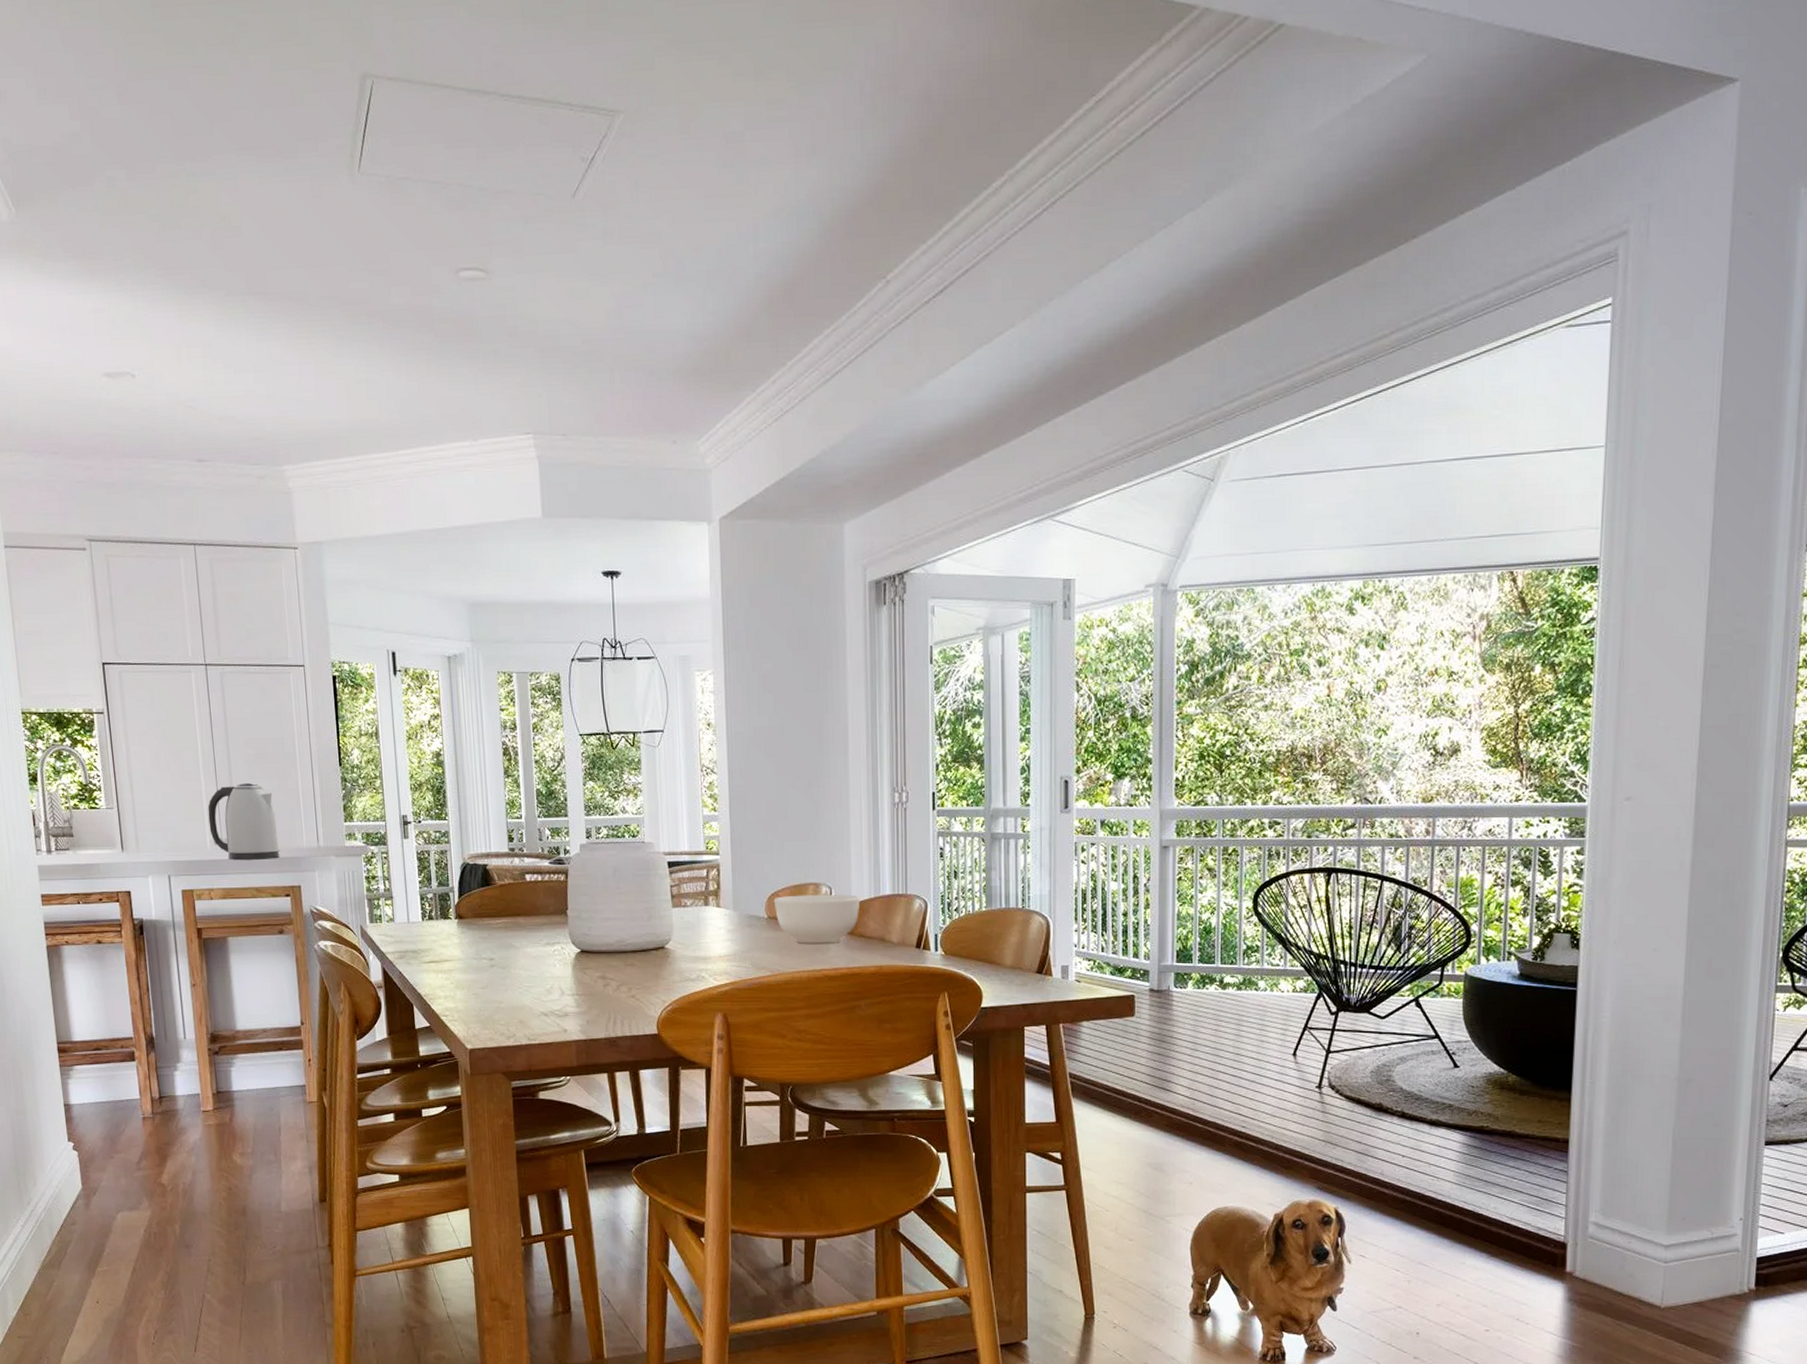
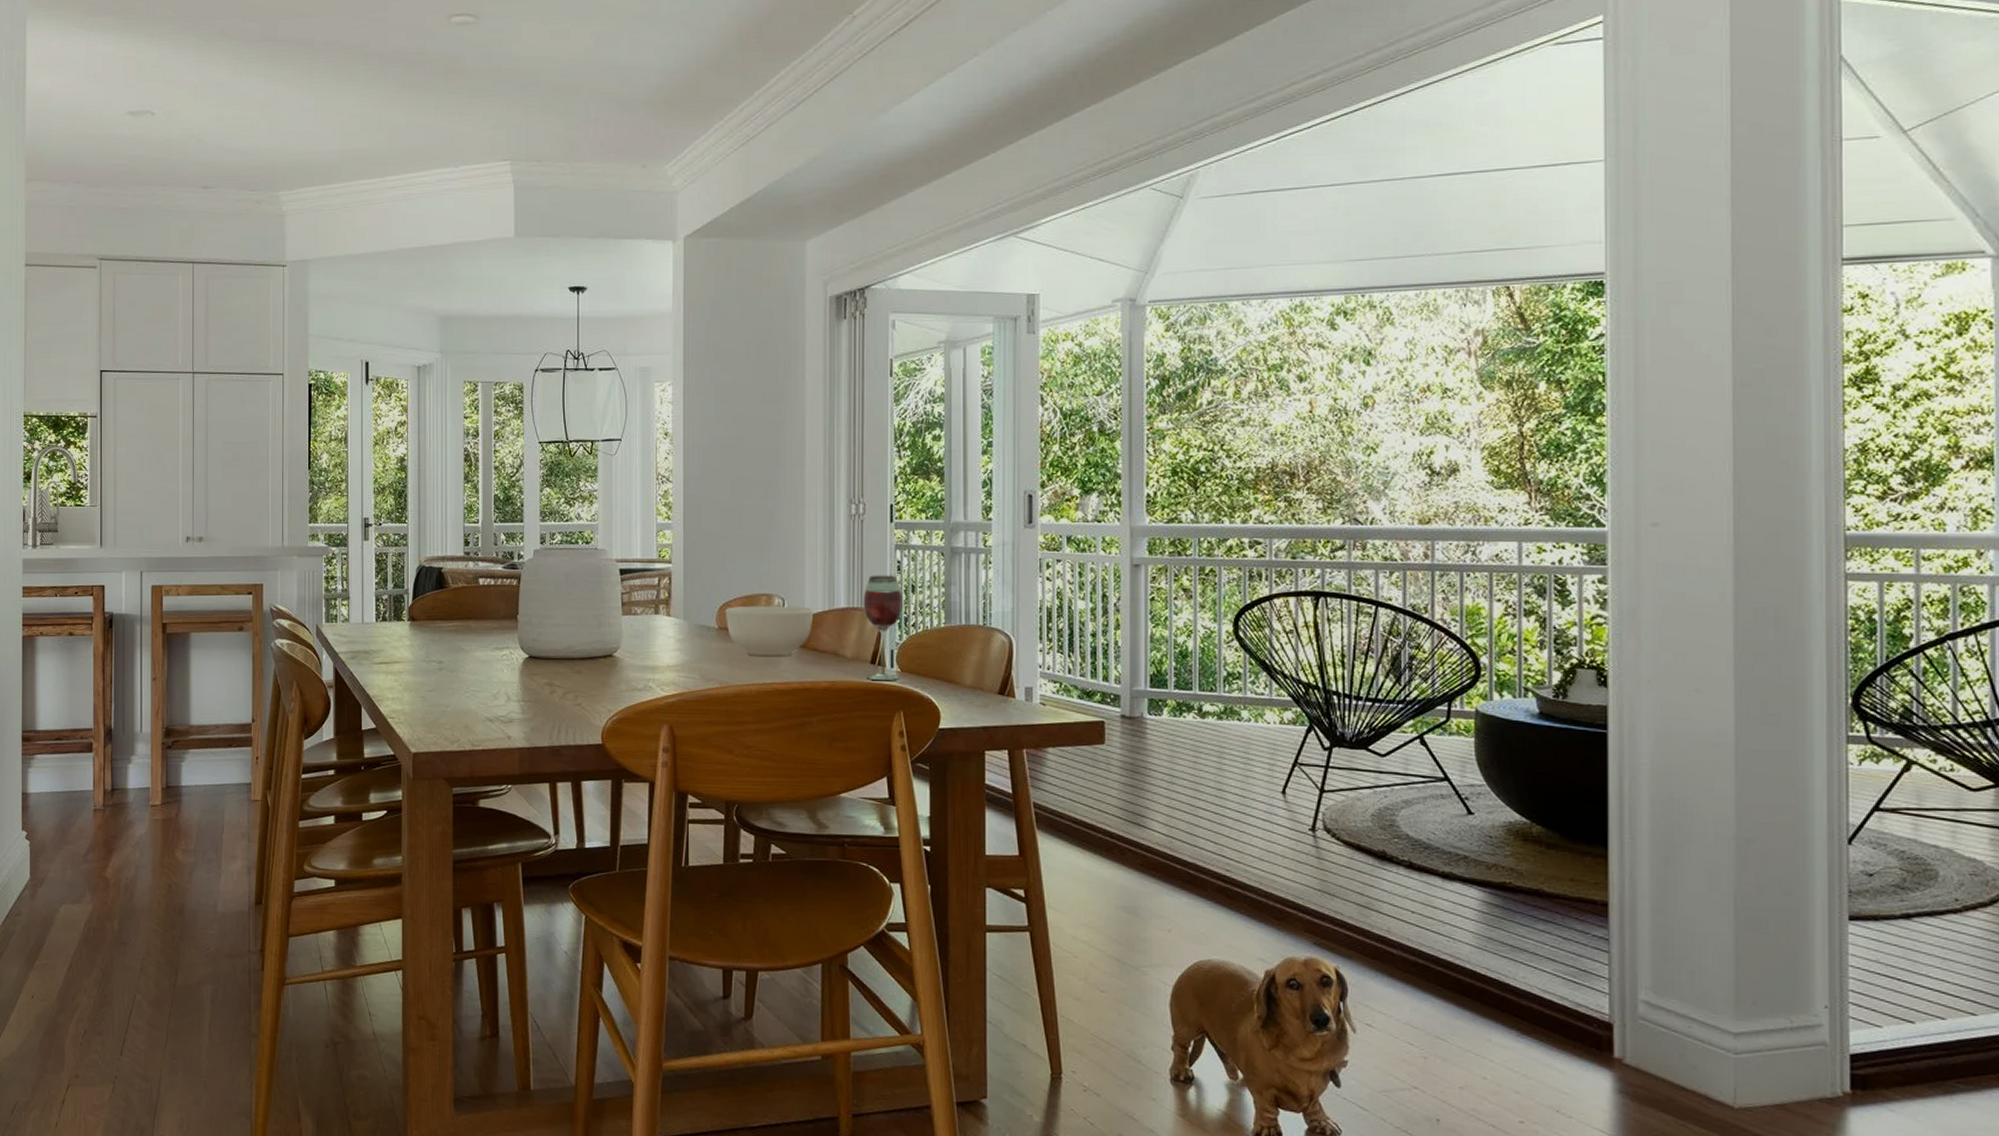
kettle: present [207,783,280,860] -> none [183,484,246,558]
wineglass: none [908,862,947,964] -> present [863,575,904,681]

